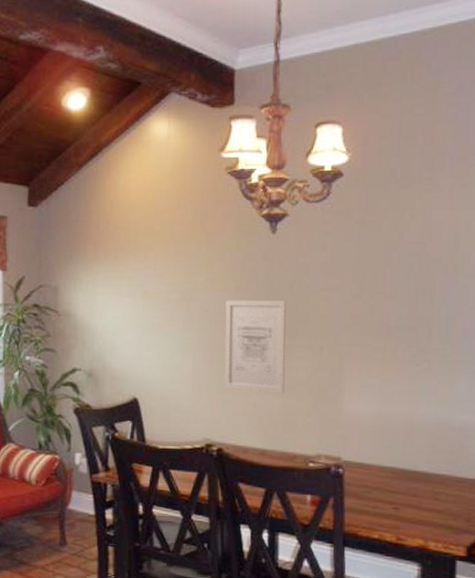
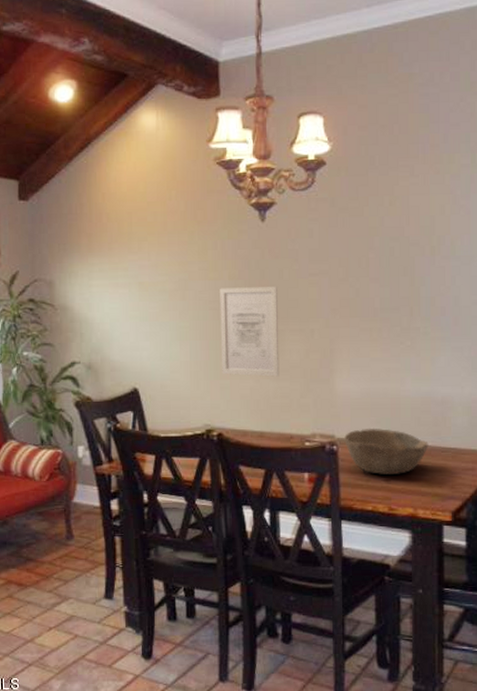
bowl: none [351,452,444,503] -> present [344,427,429,475]

